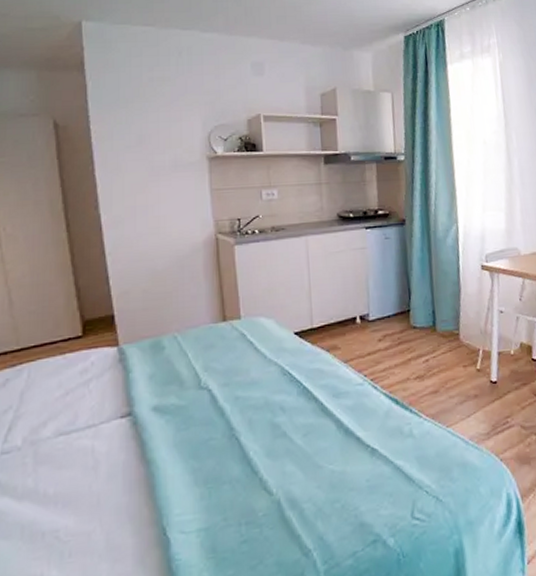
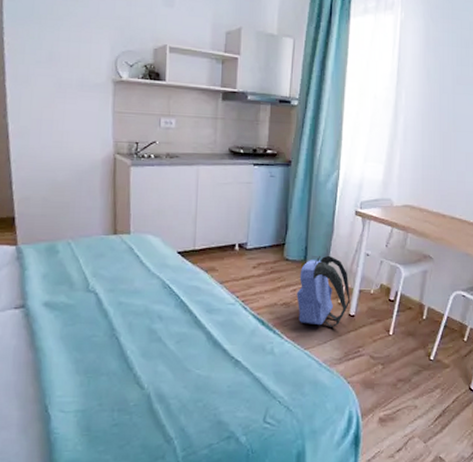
backpack: none [430,317,490,398] -> present [296,255,351,327]

